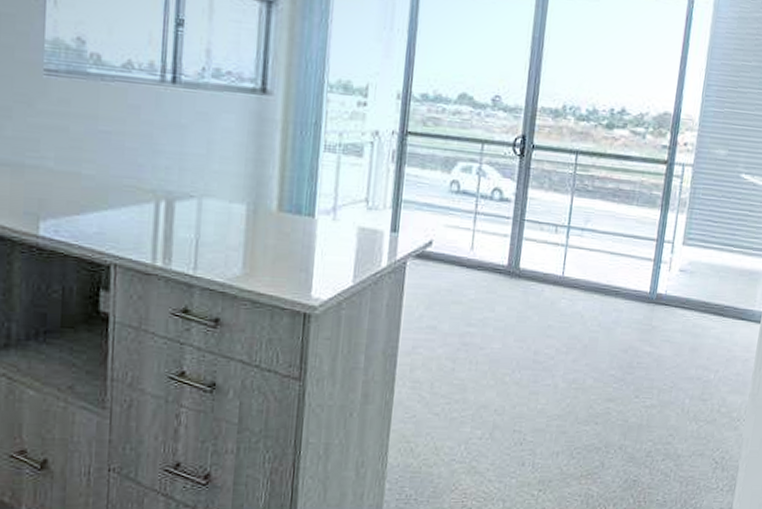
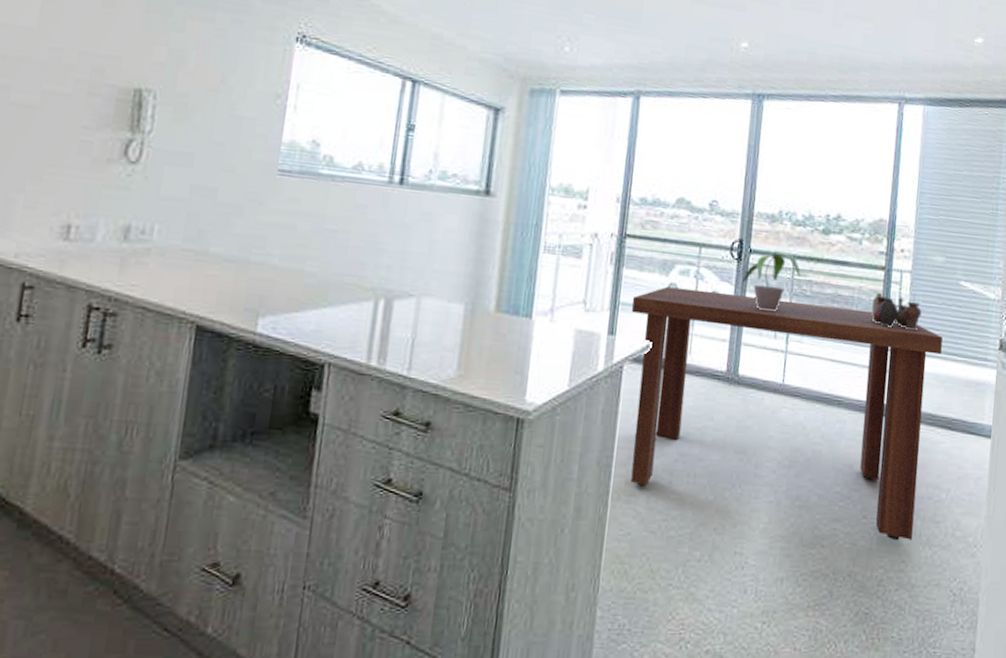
dining table: none [413,183,720,417] -> present [631,286,943,541]
potted plant: none [525,147,584,206] -> present [743,251,802,311]
vase: none [651,185,702,224] -> present [871,292,922,331]

